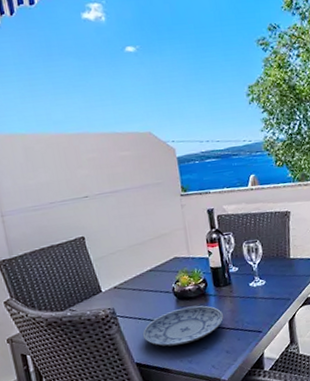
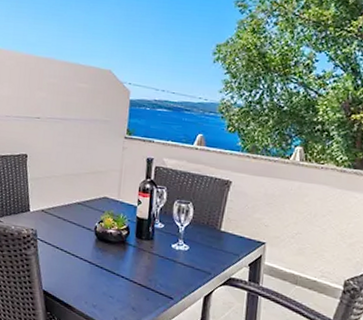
plate: present [142,305,223,347] -> none [56,249,138,287]

